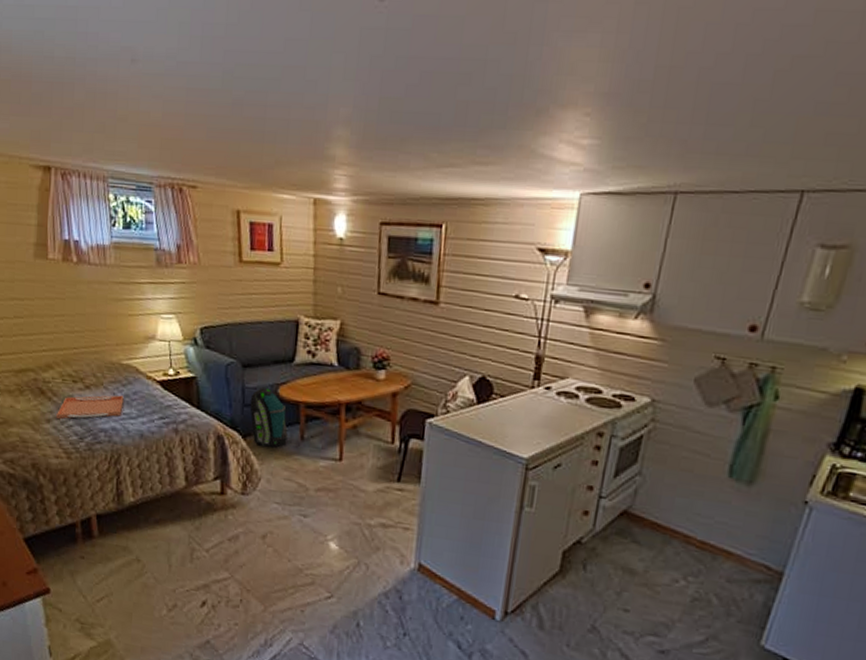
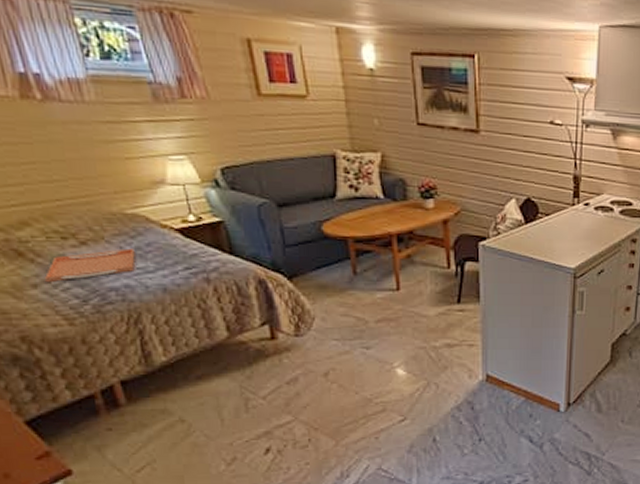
backpack: present [250,387,288,448] -> none [291,226,339,285]

